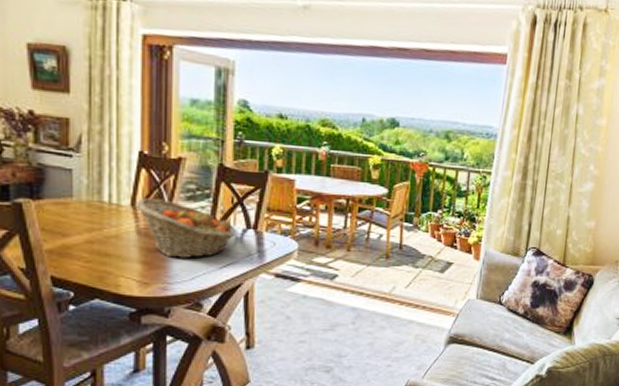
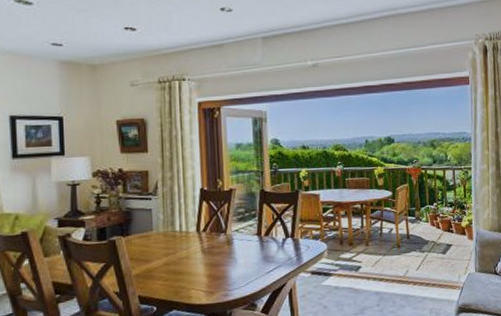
fruit basket: present [136,198,236,258] -> none [200,223,278,269]

